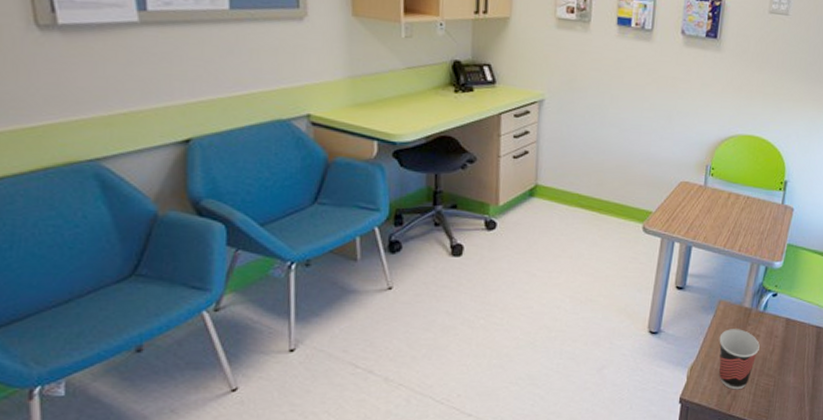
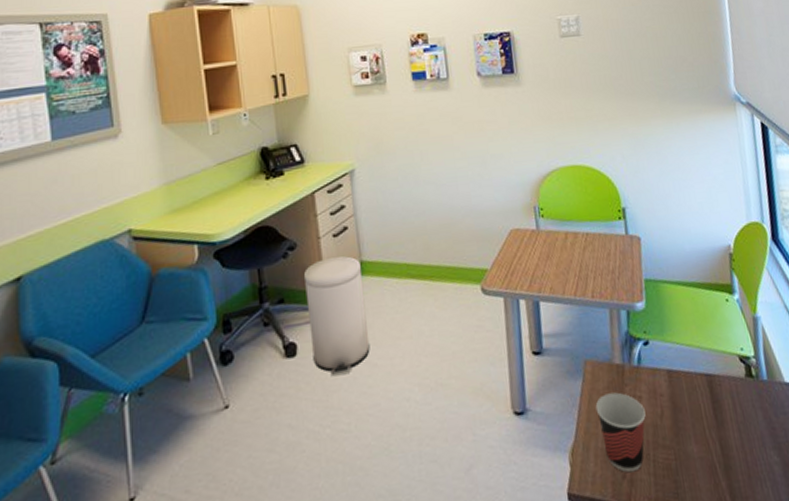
pedal bin: none [477,175,536,279] -> present [304,256,370,377]

